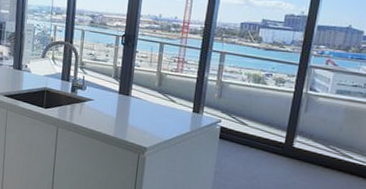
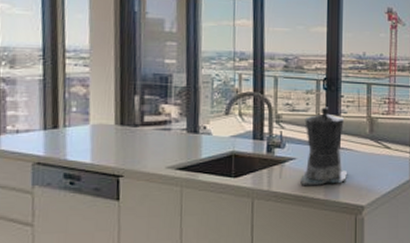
coffee maker: none [95,59,137,126] -> present [300,107,348,187]

